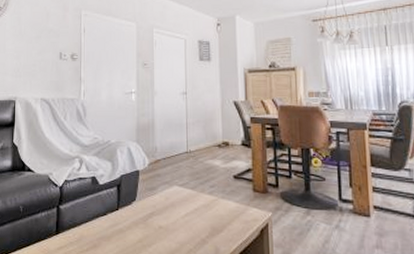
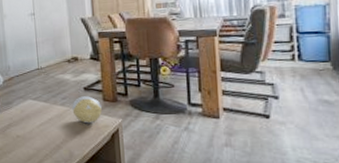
decorative ball: none [220,185,251,216] -> present [72,96,102,124]

